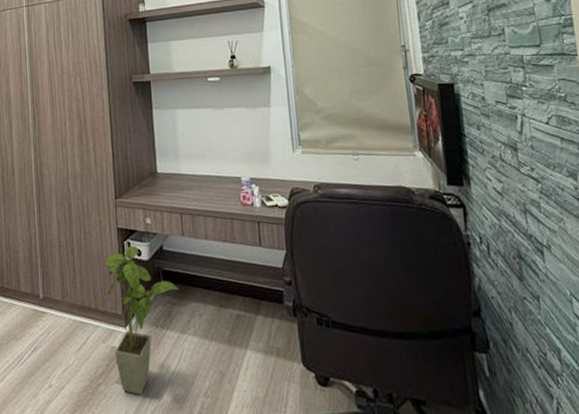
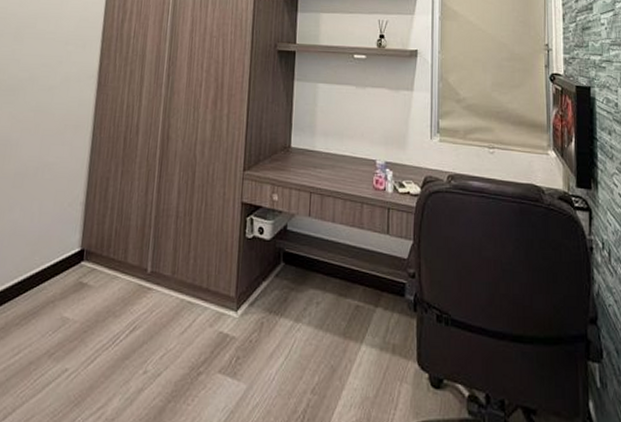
house plant: present [104,246,179,395] -> none [218,223,299,387]

